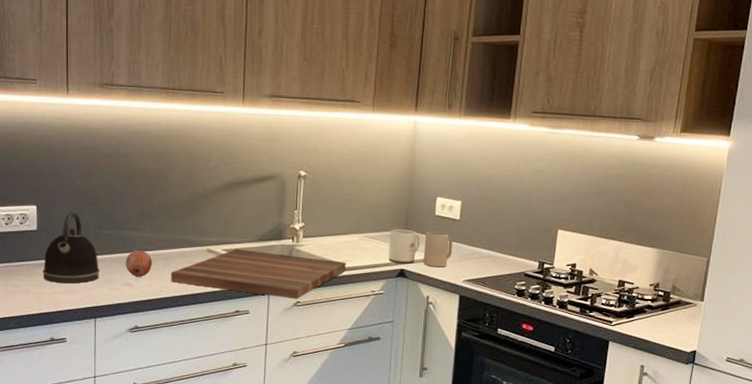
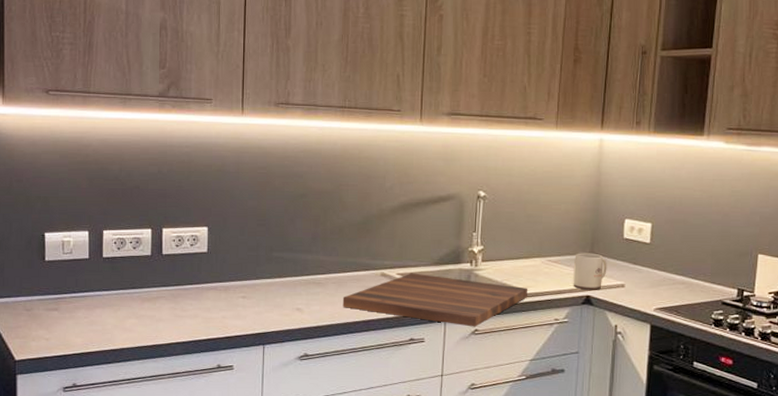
kettle: present [43,212,101,284] -> none [212,234,271,308]
fruit: present [125,251,153,277] -> none [296,274,324,302]
mug: present [423,231,453,267] -> none [610,255,642,294]

